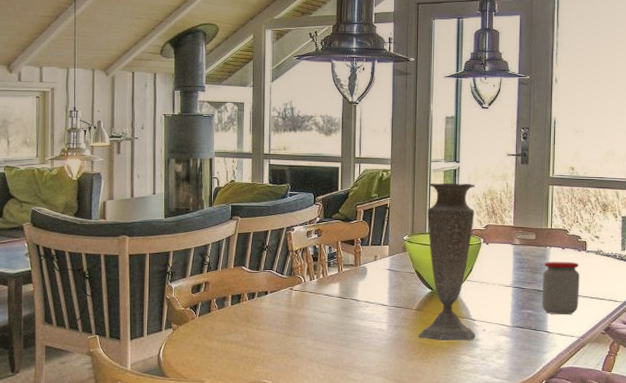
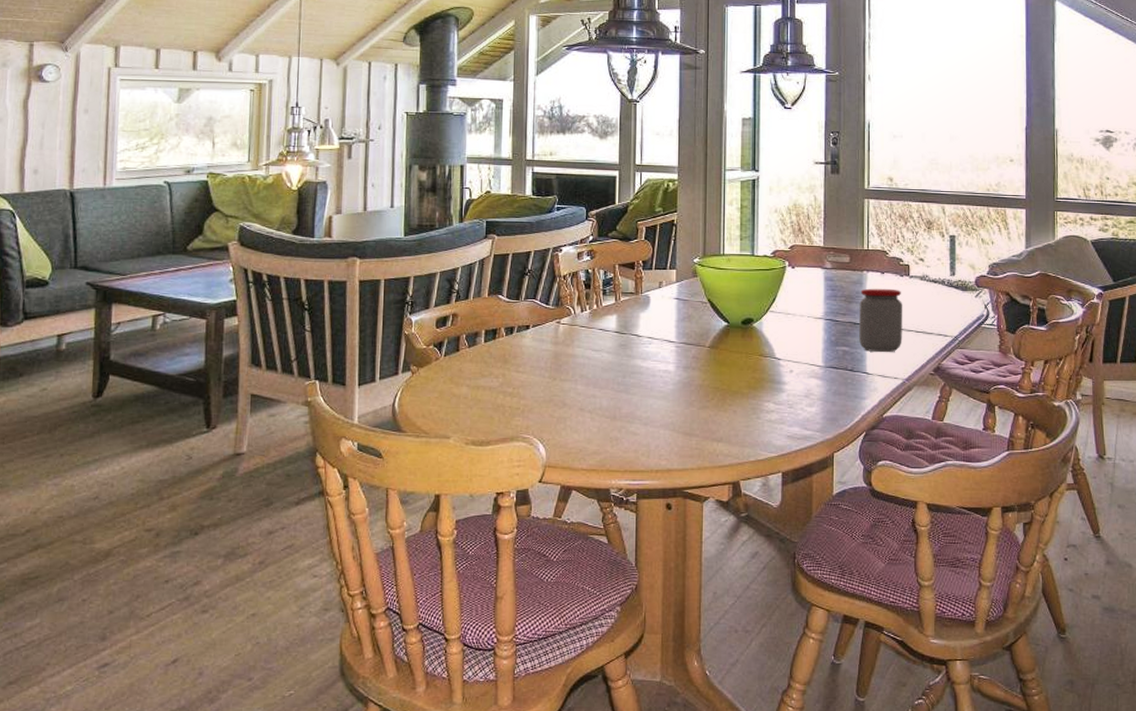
vase: present [418,182,476,342] -> none [712,195,782,386]

